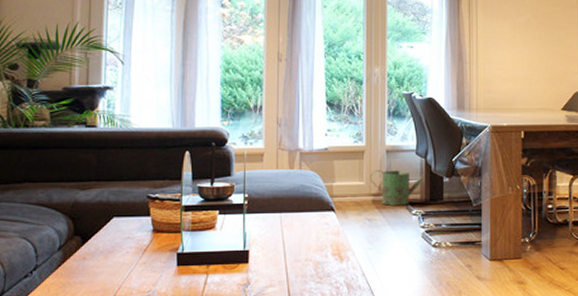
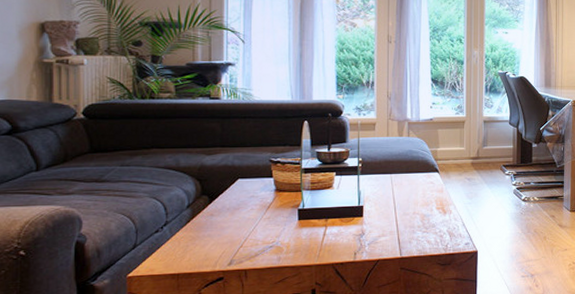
watering can: present [370,169,424,206] -> none [470,137,515,167]

